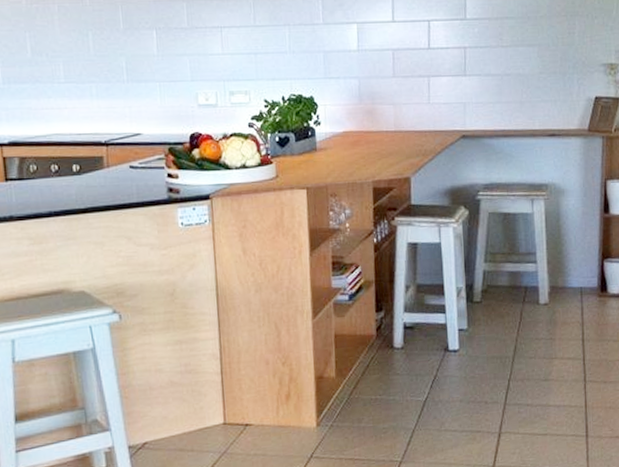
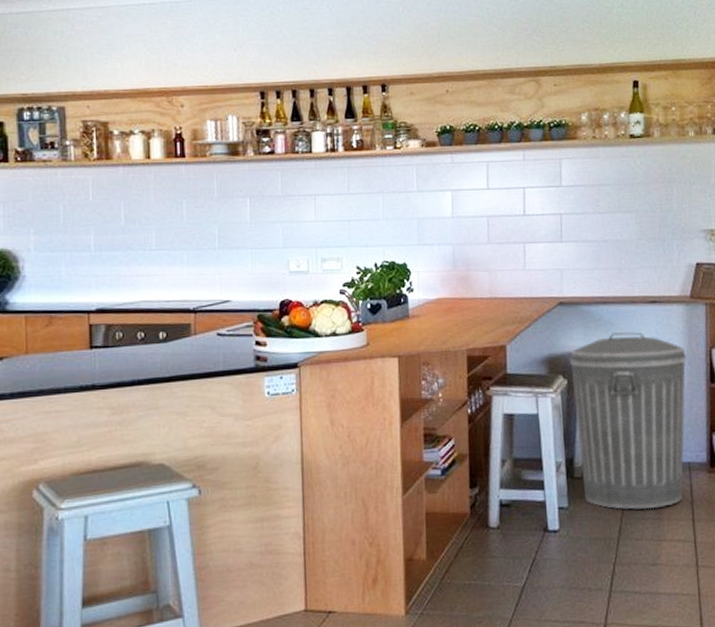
trash can: none [471,164,583,331] -> present [570,331,687,510]

